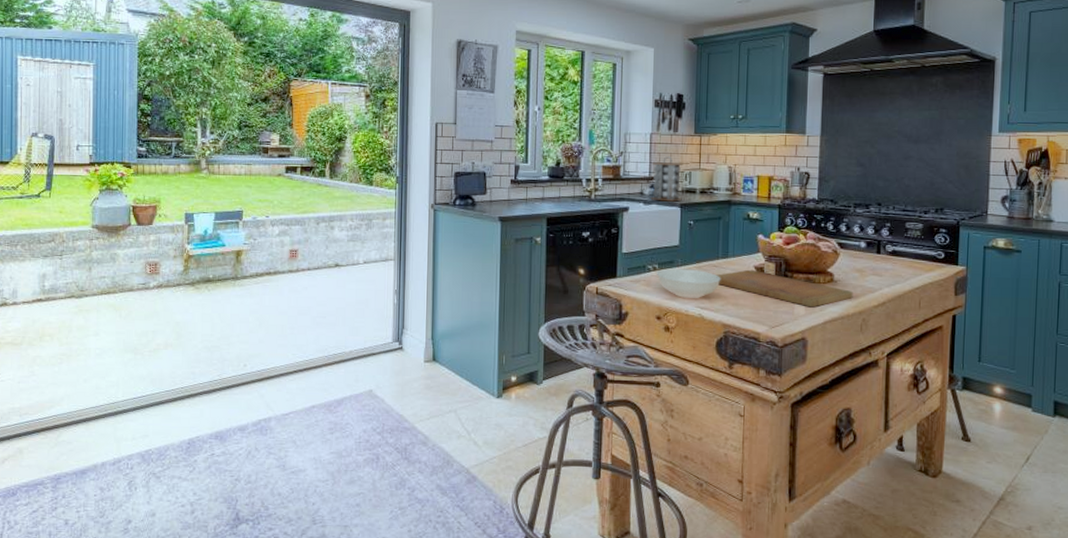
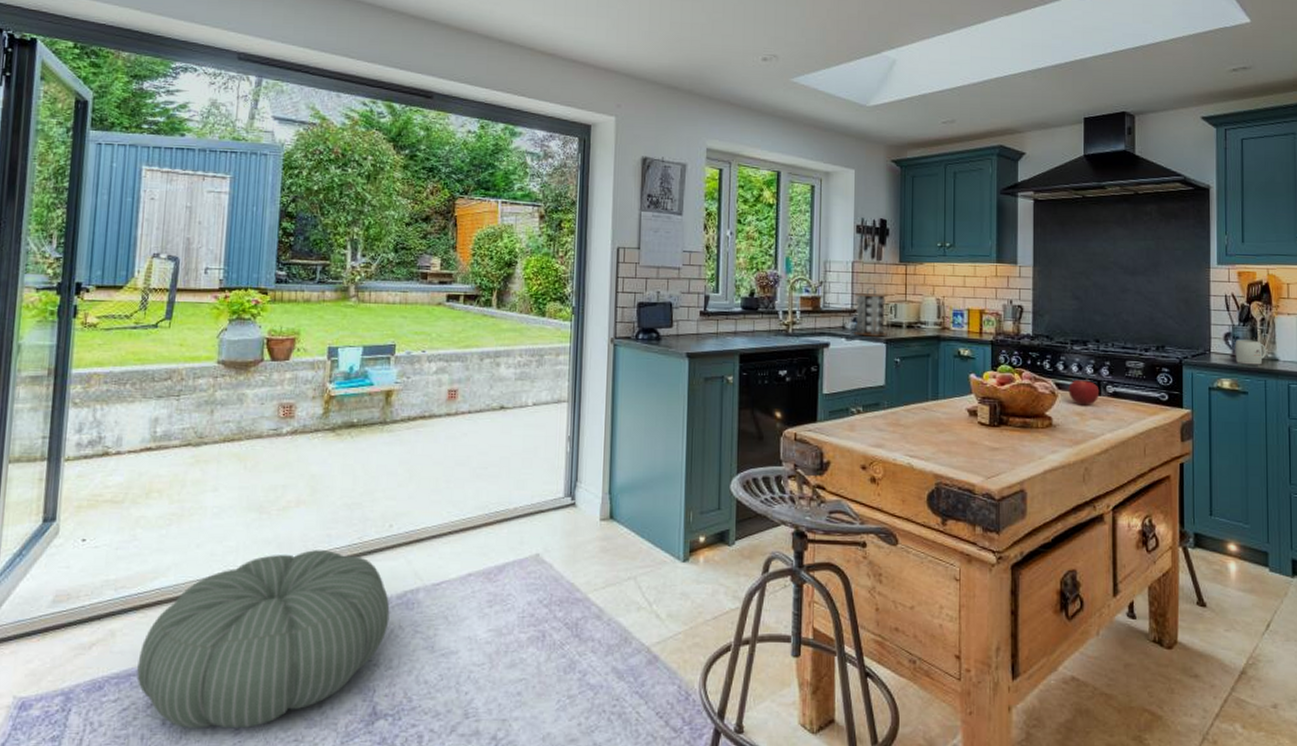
pouf: none [42,385,247,529] -> present [137,550,390,729]
bowl: present [657,268,721,299] -> none [861,411,931,446]
cutting board: present [716,269,853,308] -> none [926,412,1074,455]
fruit: none [850,238,880,263] -> present [1068,378,1100,406]
mug: none [1011,202,1042,226] -> present [1235,339,1267,365]

